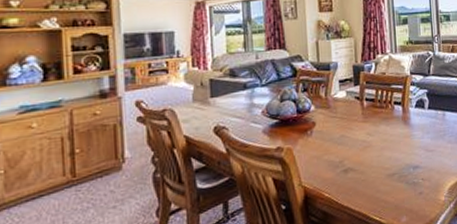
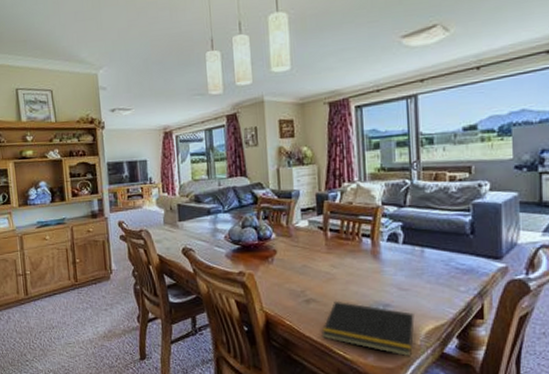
notepad: none [359,167,439,214] -> present [321,300,415,357]

